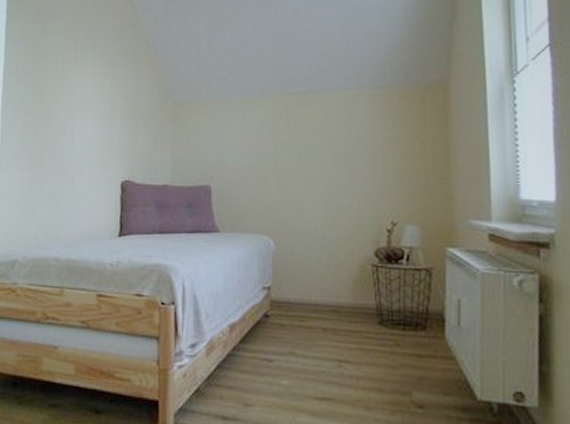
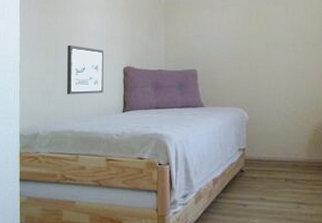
picture frame: none [51,153,99,214] -> present [66,44,104,95]

